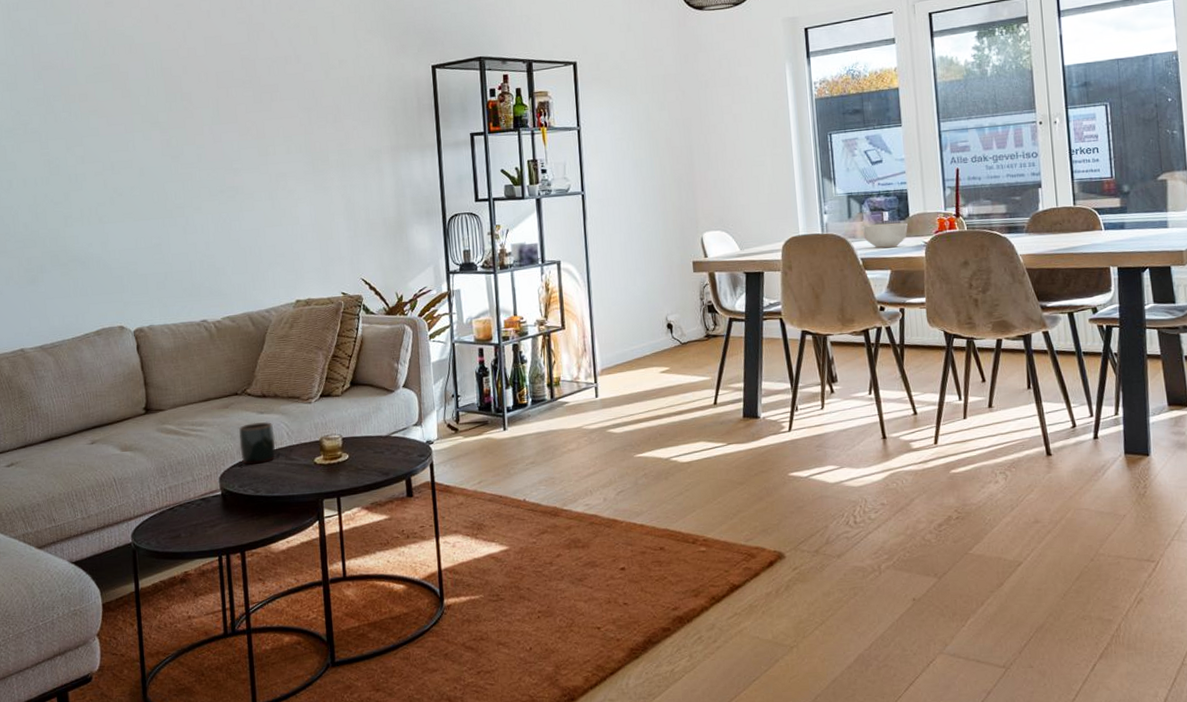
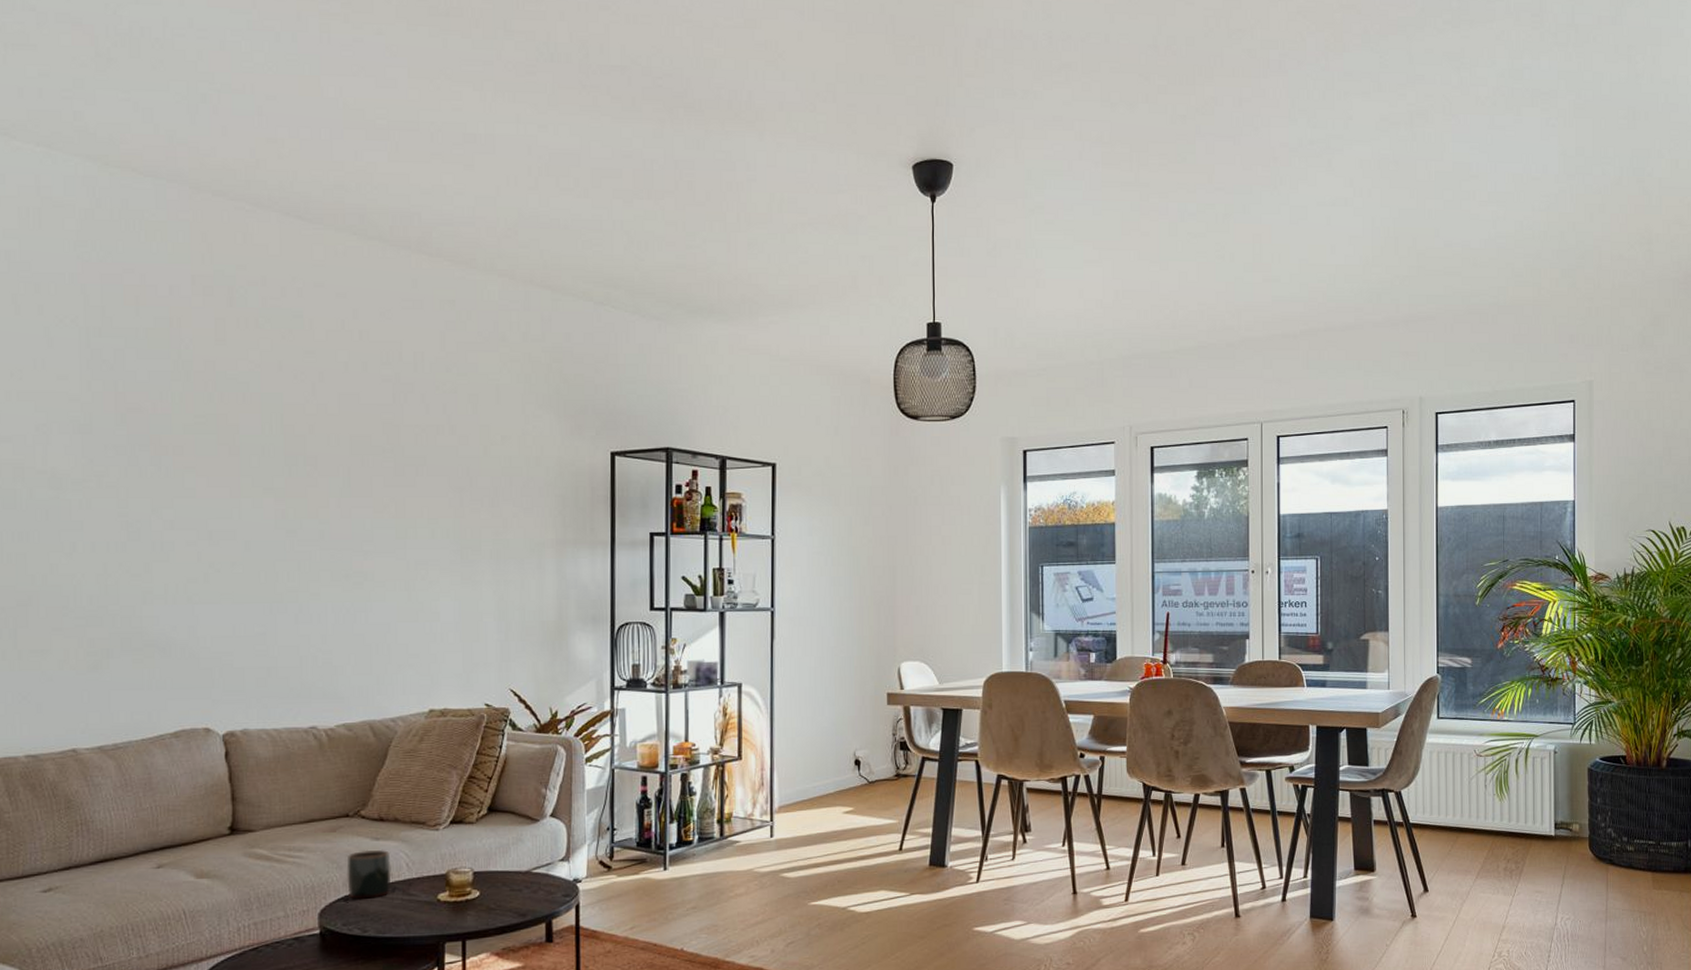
bowl: present [862,222,908,248] -> none [1068,665,1114,692]

